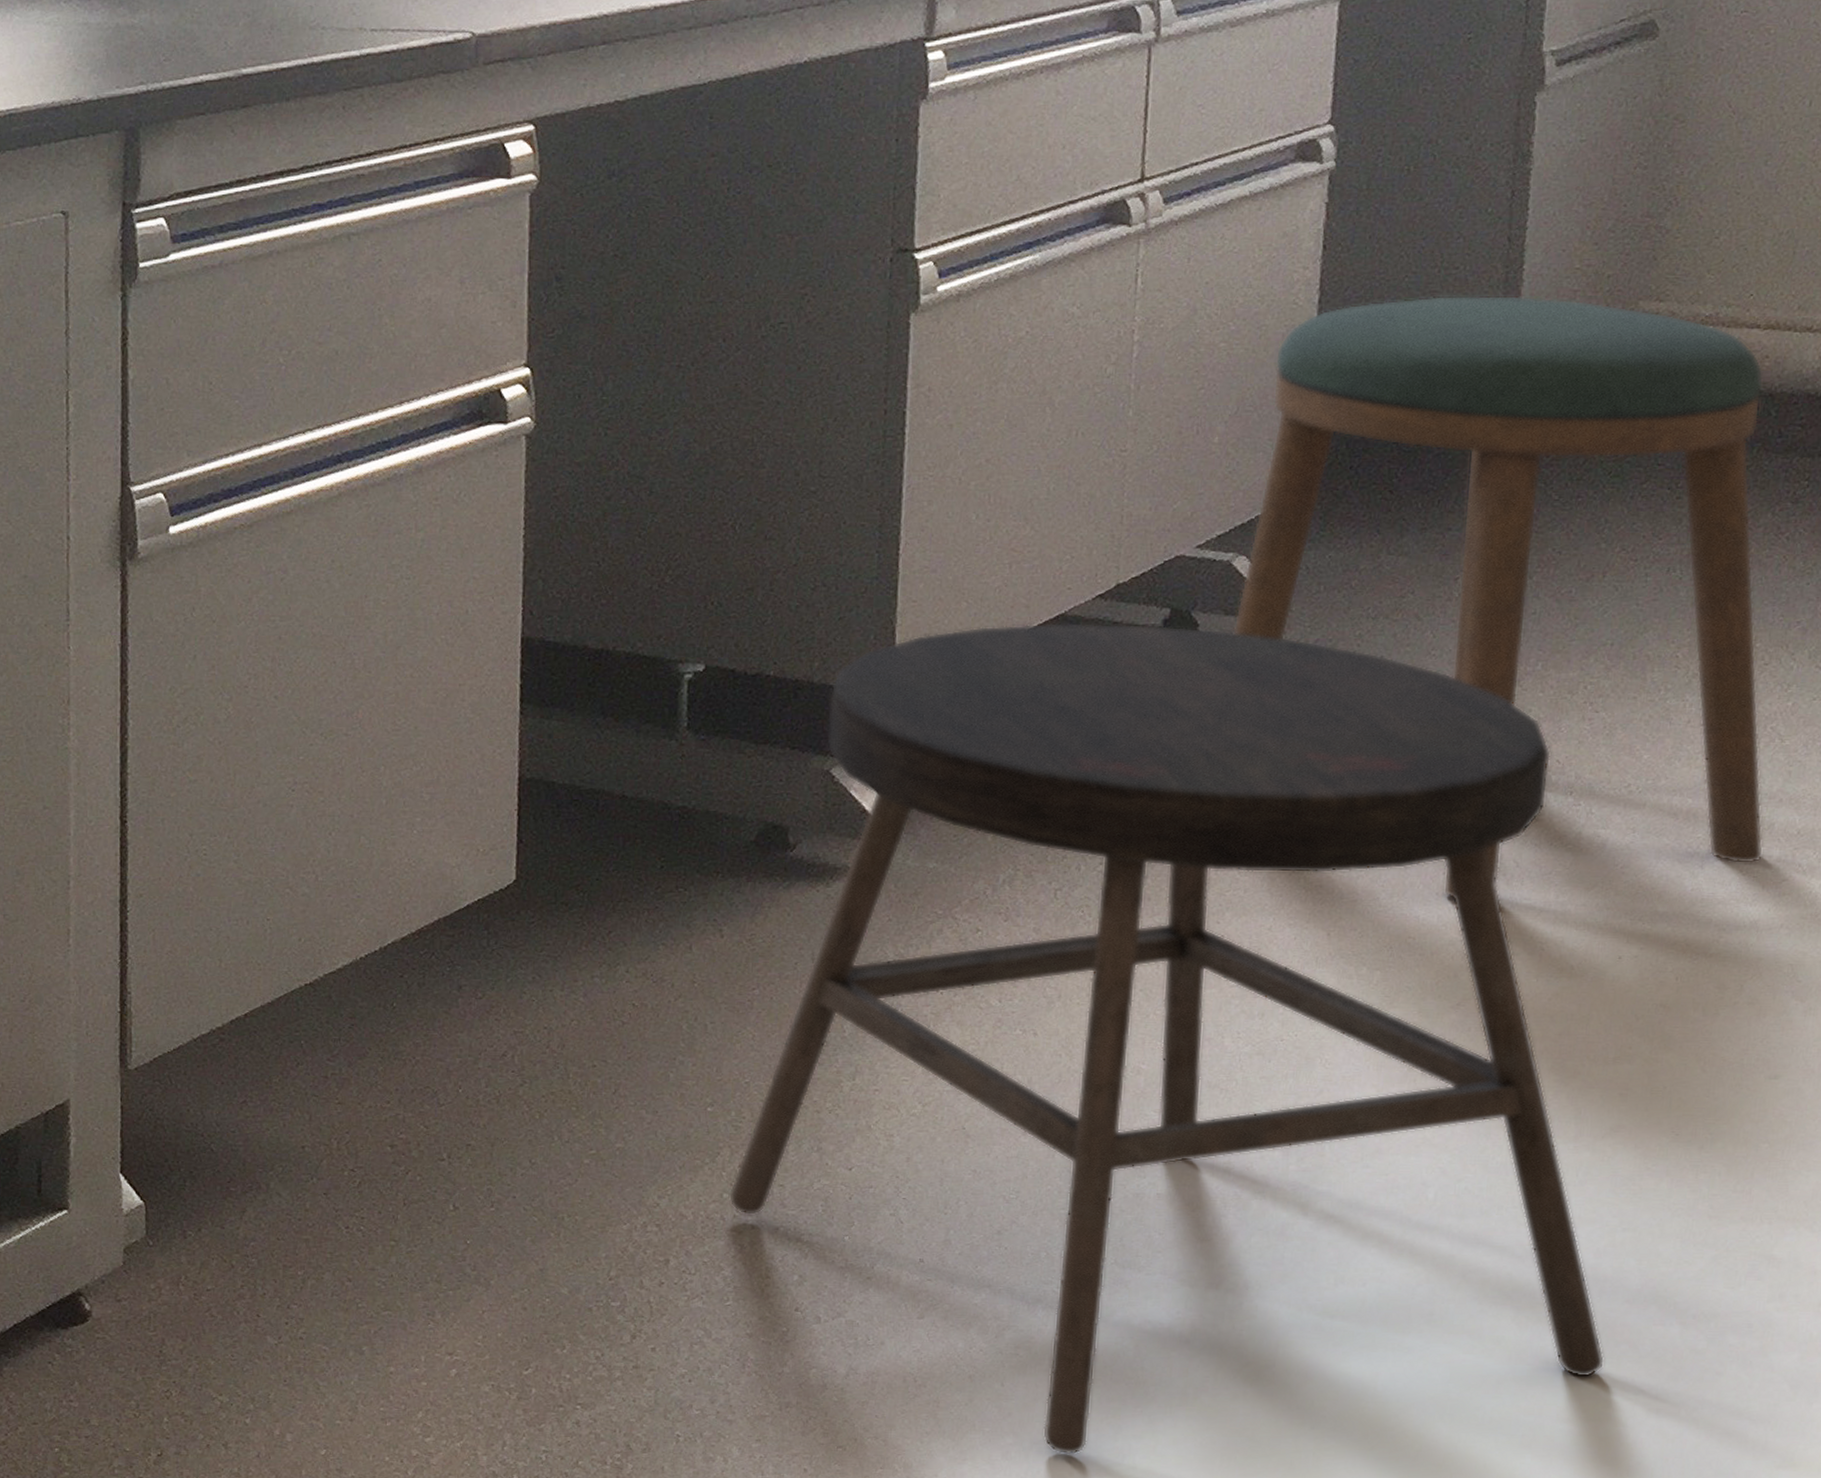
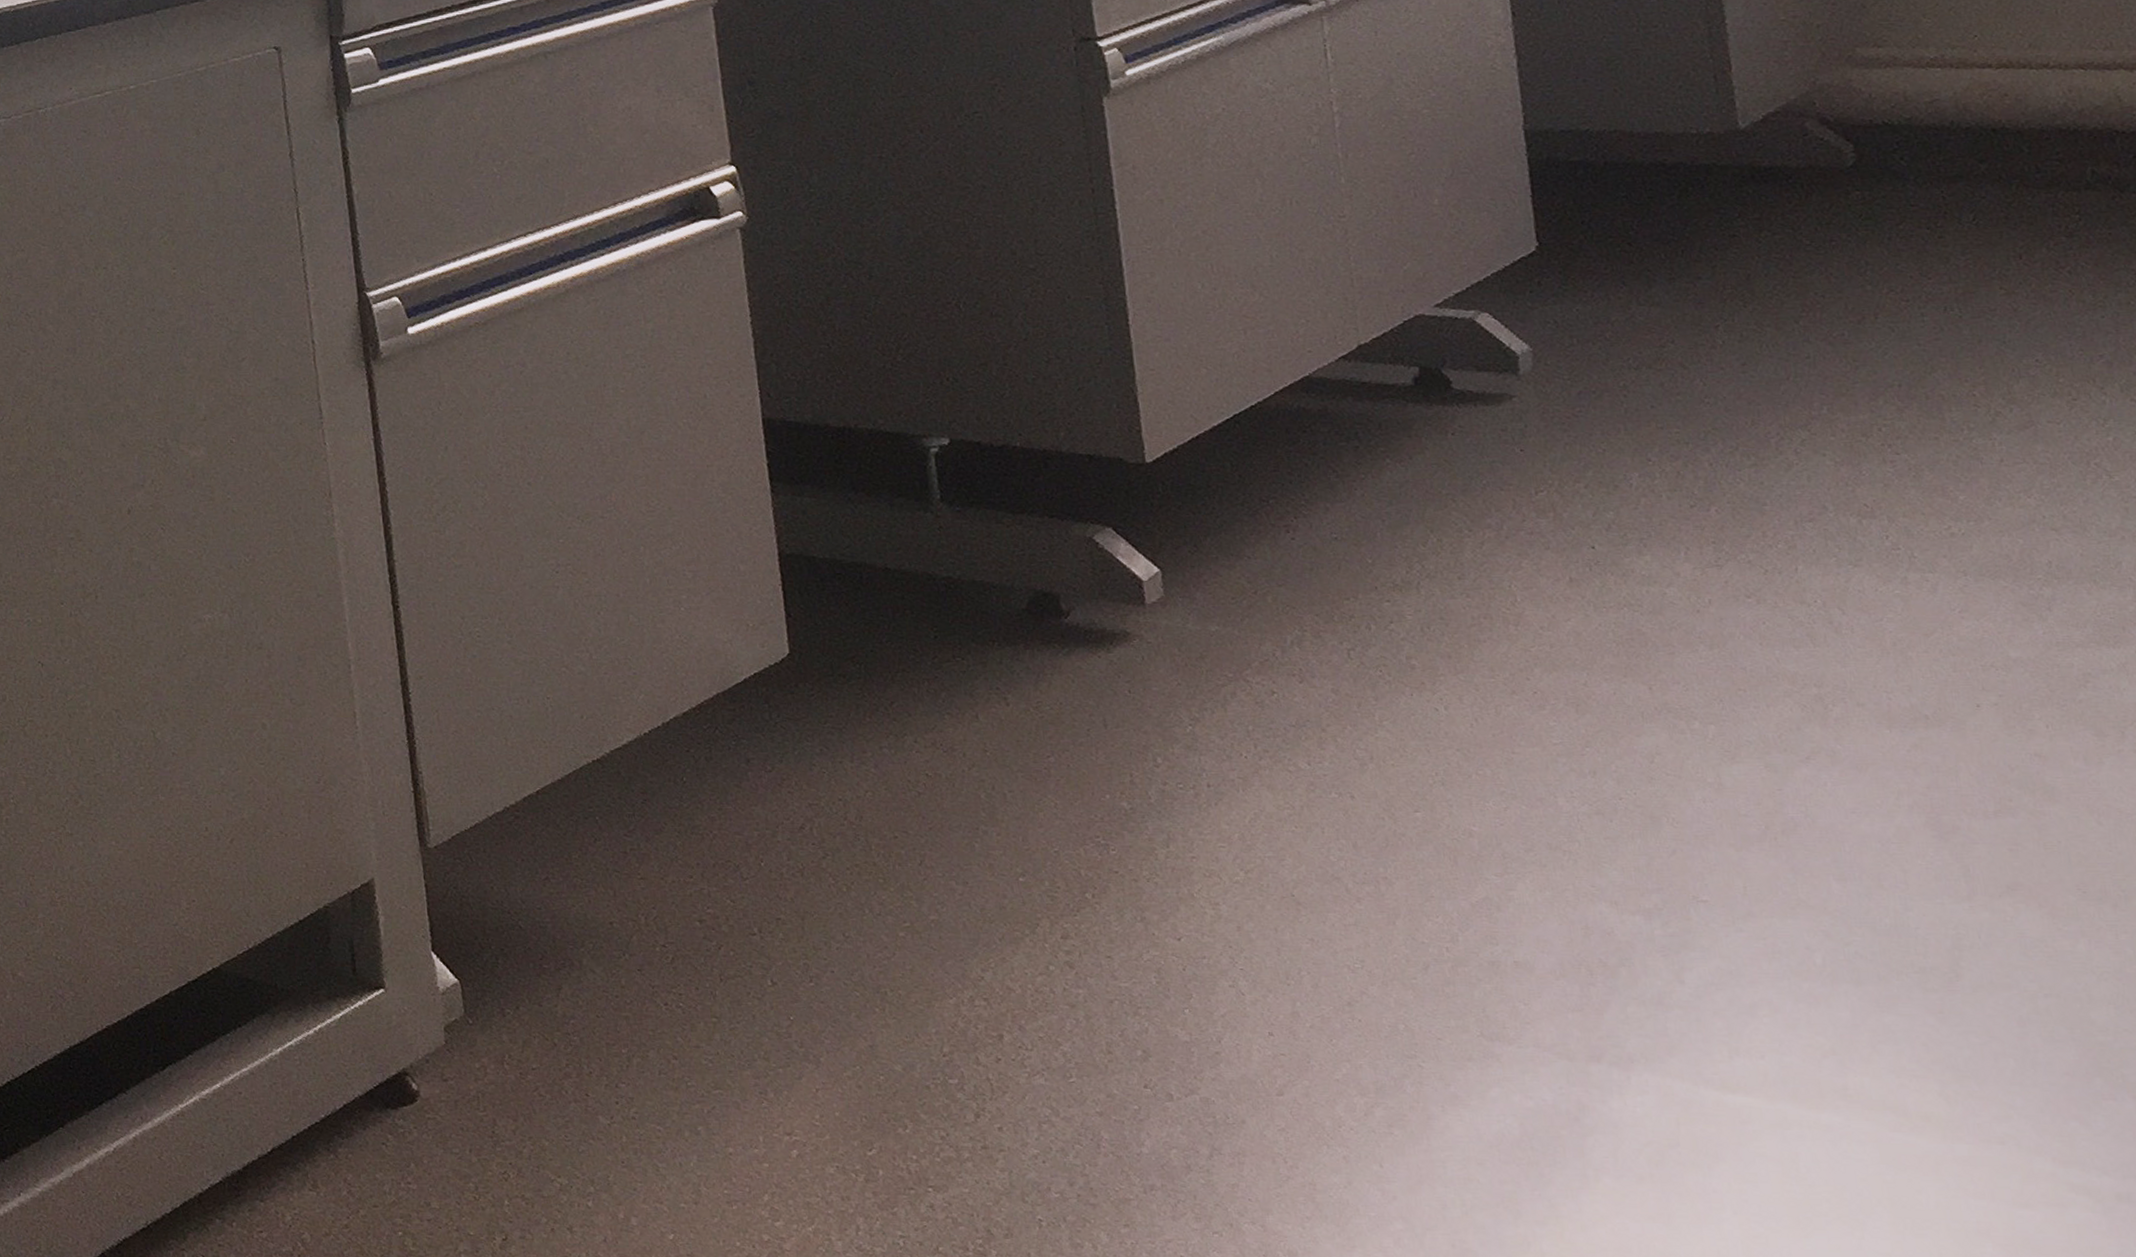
stool: present [728,623,1605,1455] -> none [1054,383,2056,1242]
stool: present [1232,295,1764,898] -> none [1482,48,2117,648]

